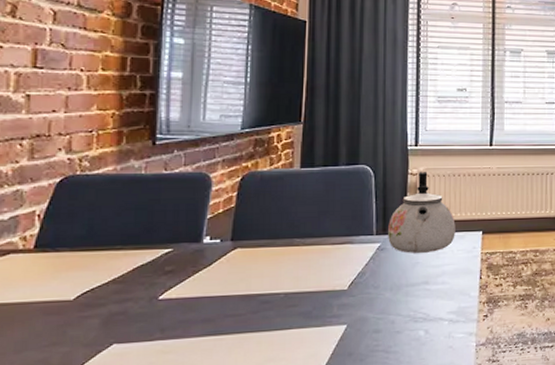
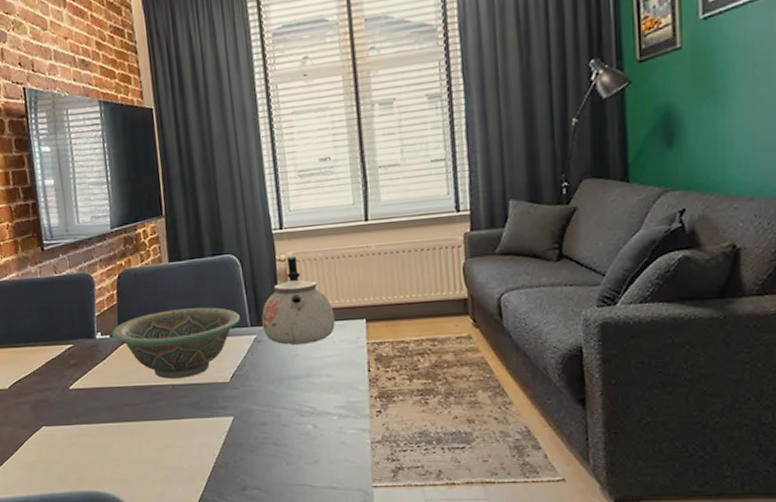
decorative bowl: none [224,214,367,287] -> present [112,307,240,379]

